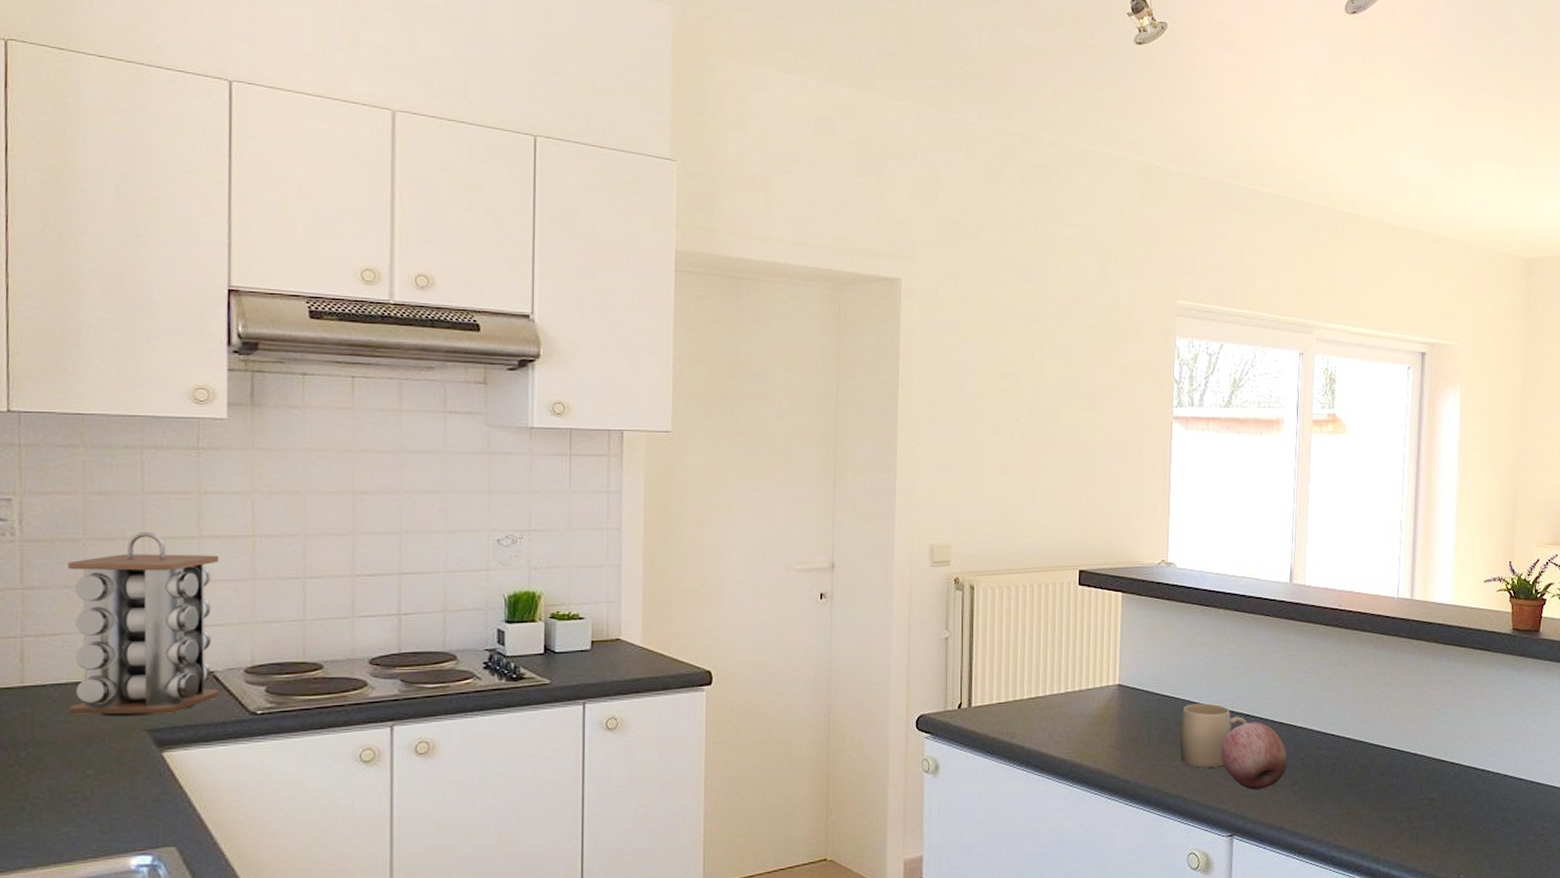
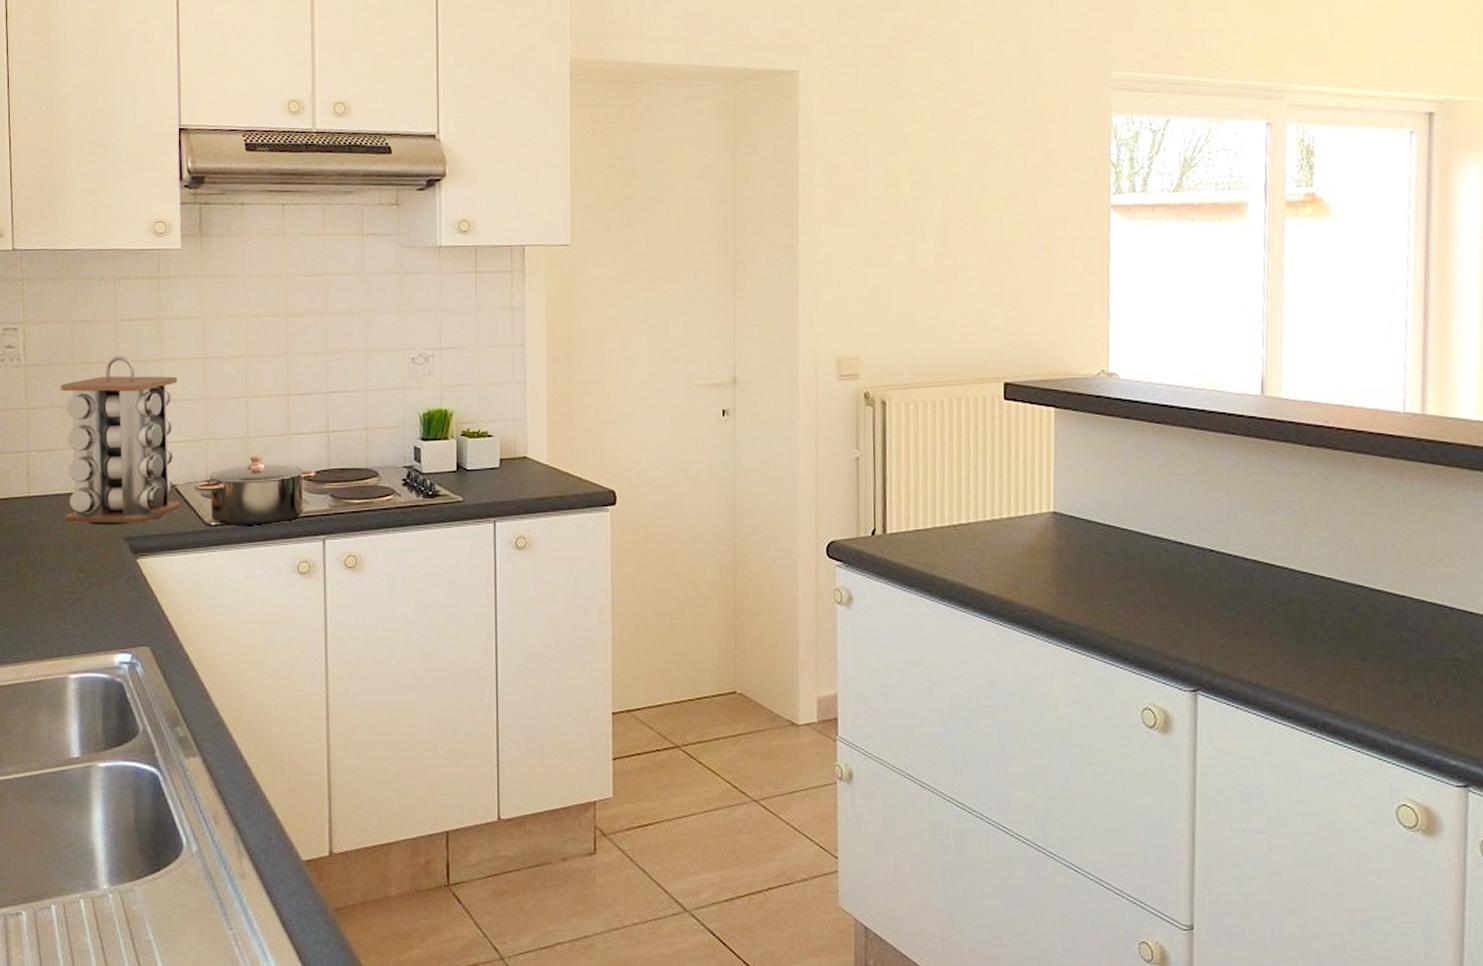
cooking pot: none [237,639,385,714] -> present [195,455,316,526]
mug: present [1180,703,1247,768] -> none [1128,535,1211,610]
fruit: present [1221,722,1287,790] -> none [1179,559,1264,638]

